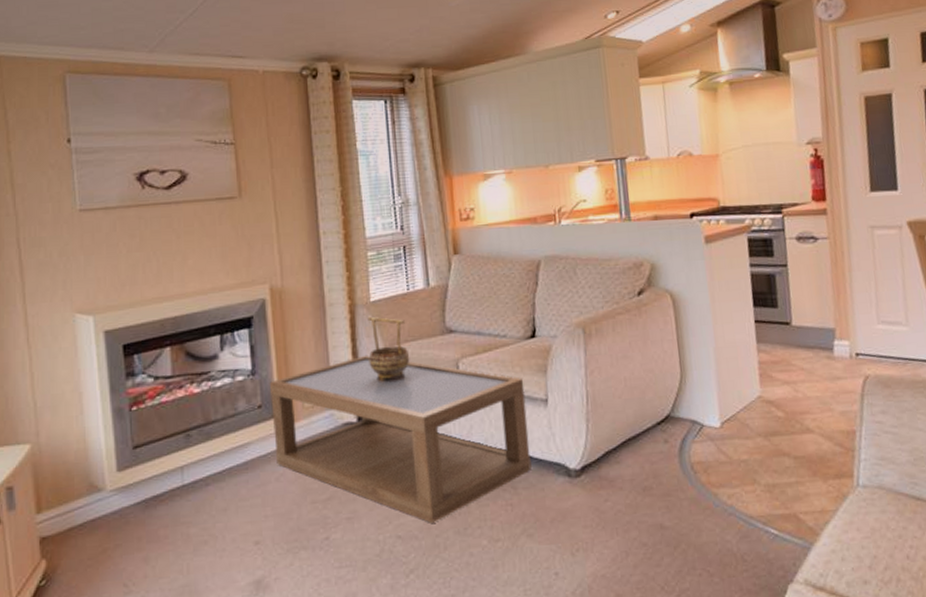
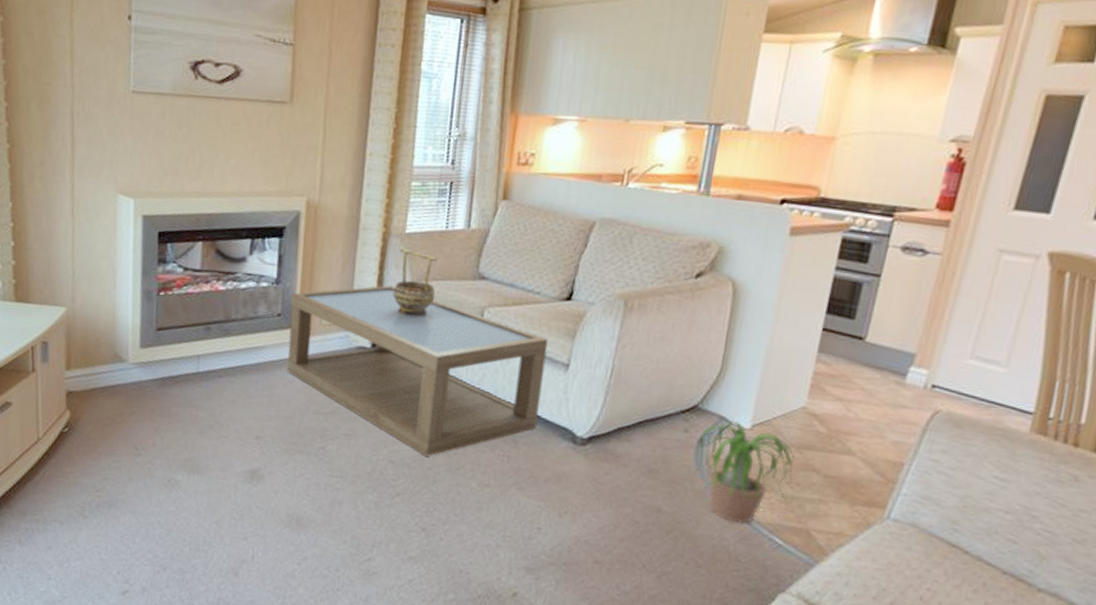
potted plant: none [679,422,779,523] -> present [695,420,805,524]

